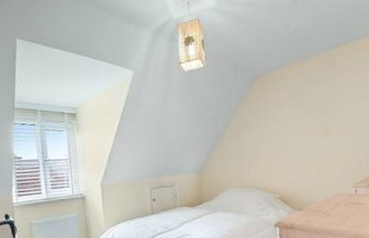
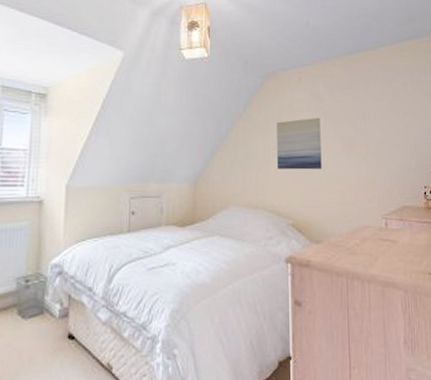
wall art: none [264,109,303,156] -> present [277,117,322,170]

